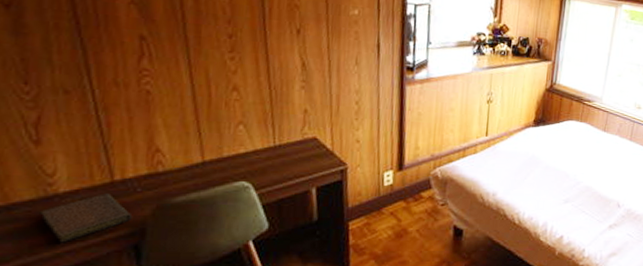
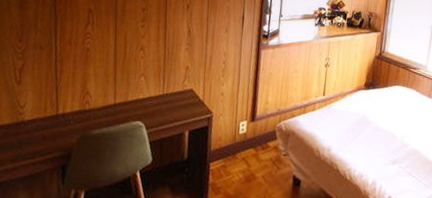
notebook: present [39,193,131,243] -> none [11,123,64,159]

